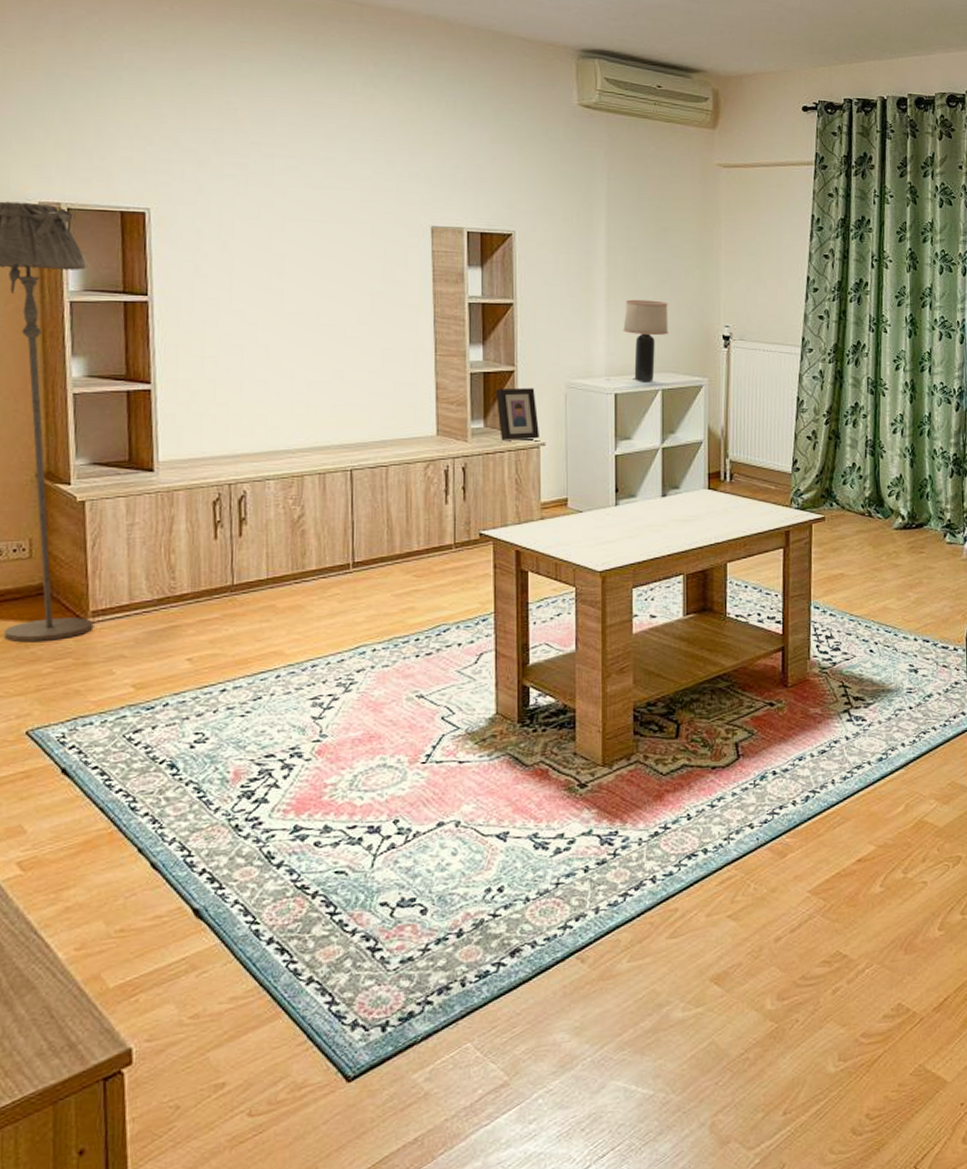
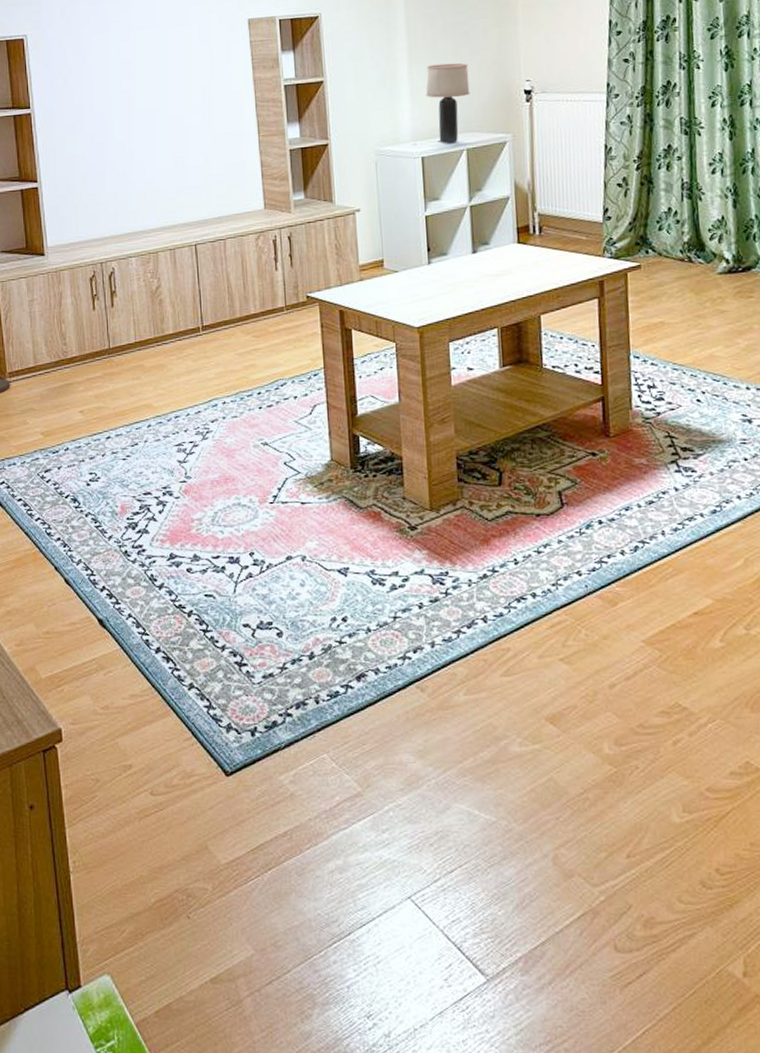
picture frame: present [495,388,540,442] -> none [313,158,355,211]

